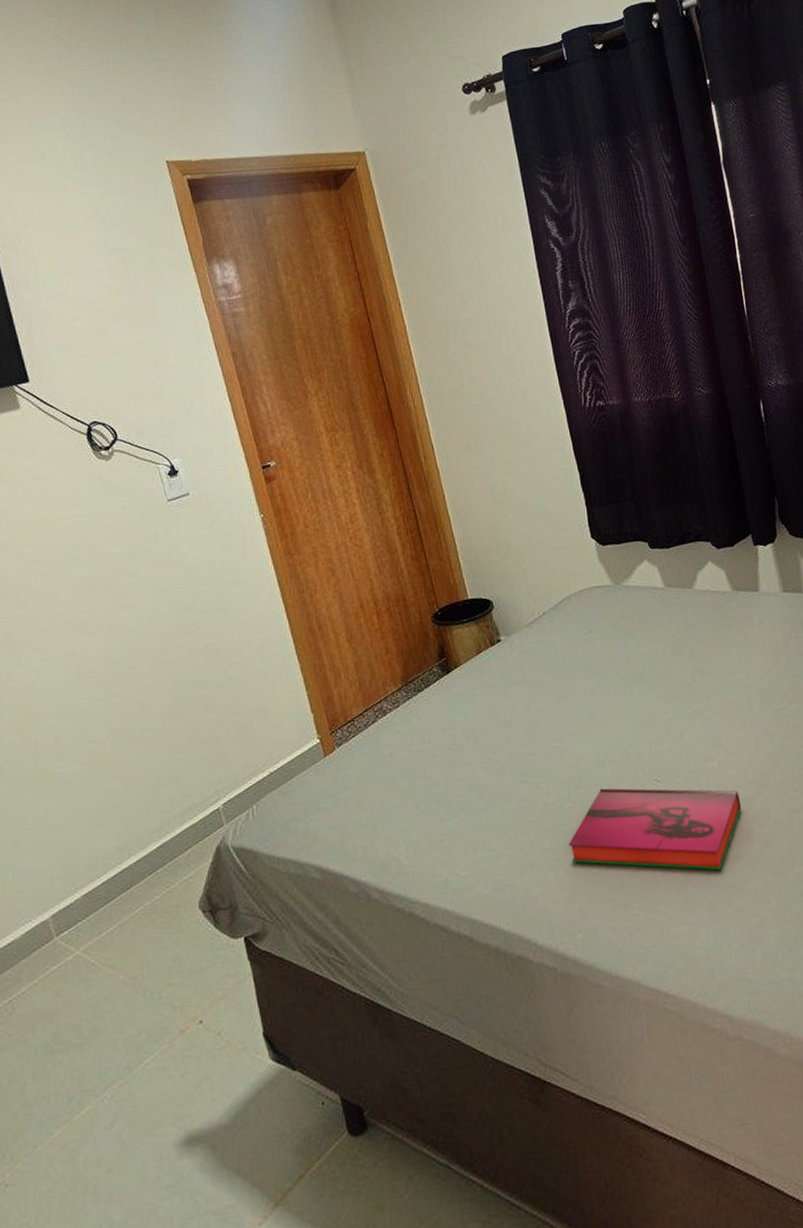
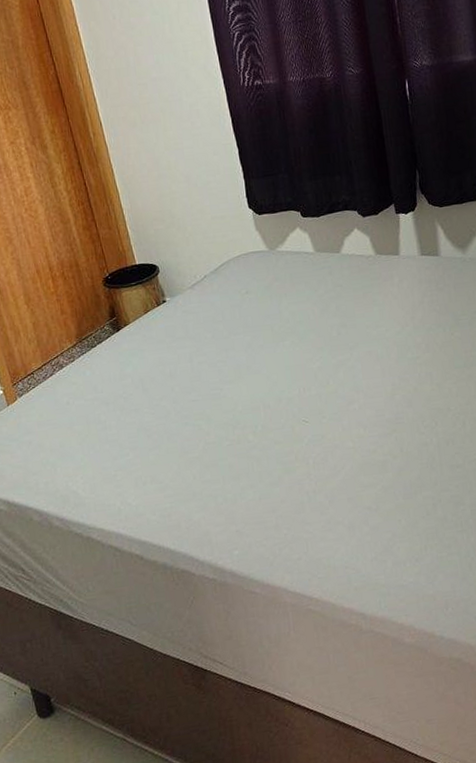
hardback book: present [568,788,741,870] -> none [226,428,378,496]

